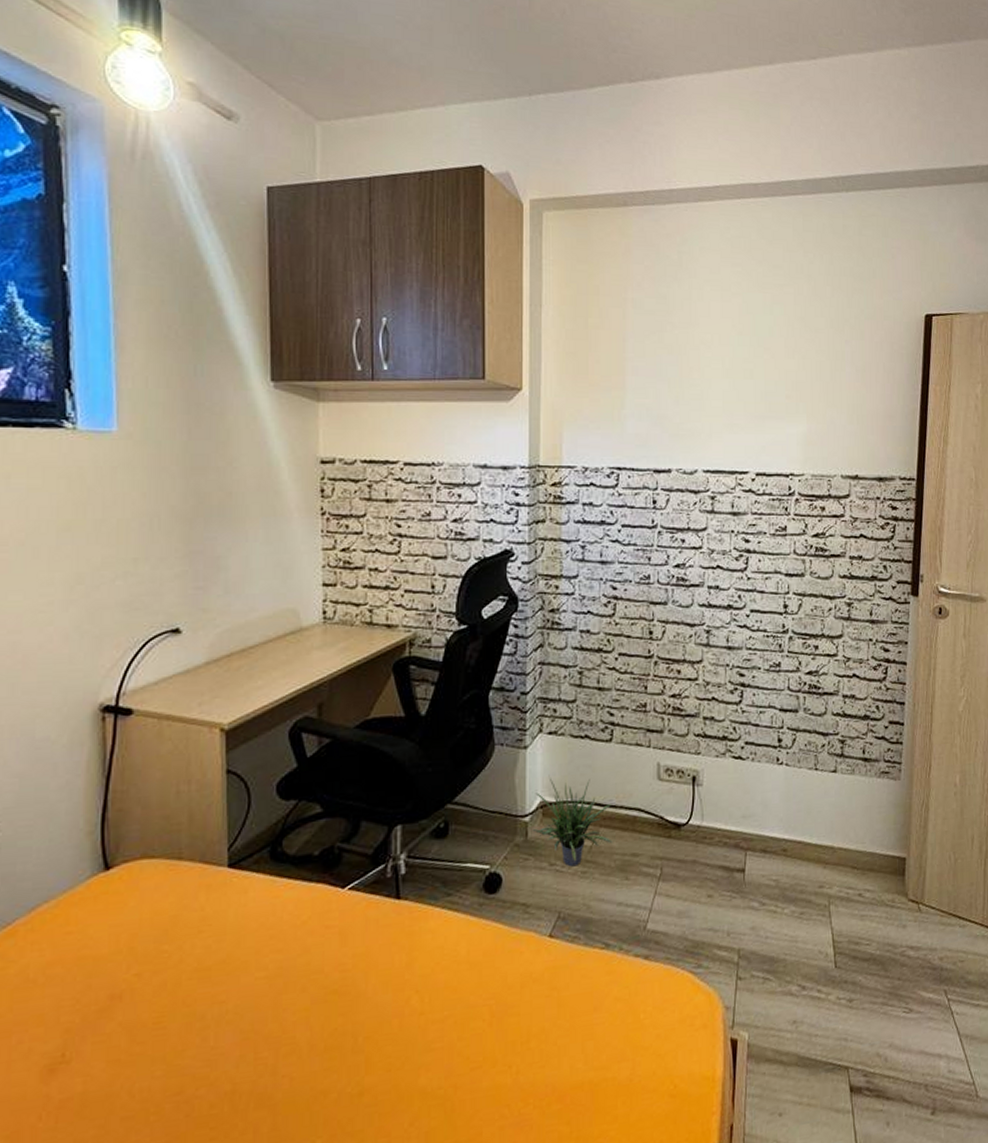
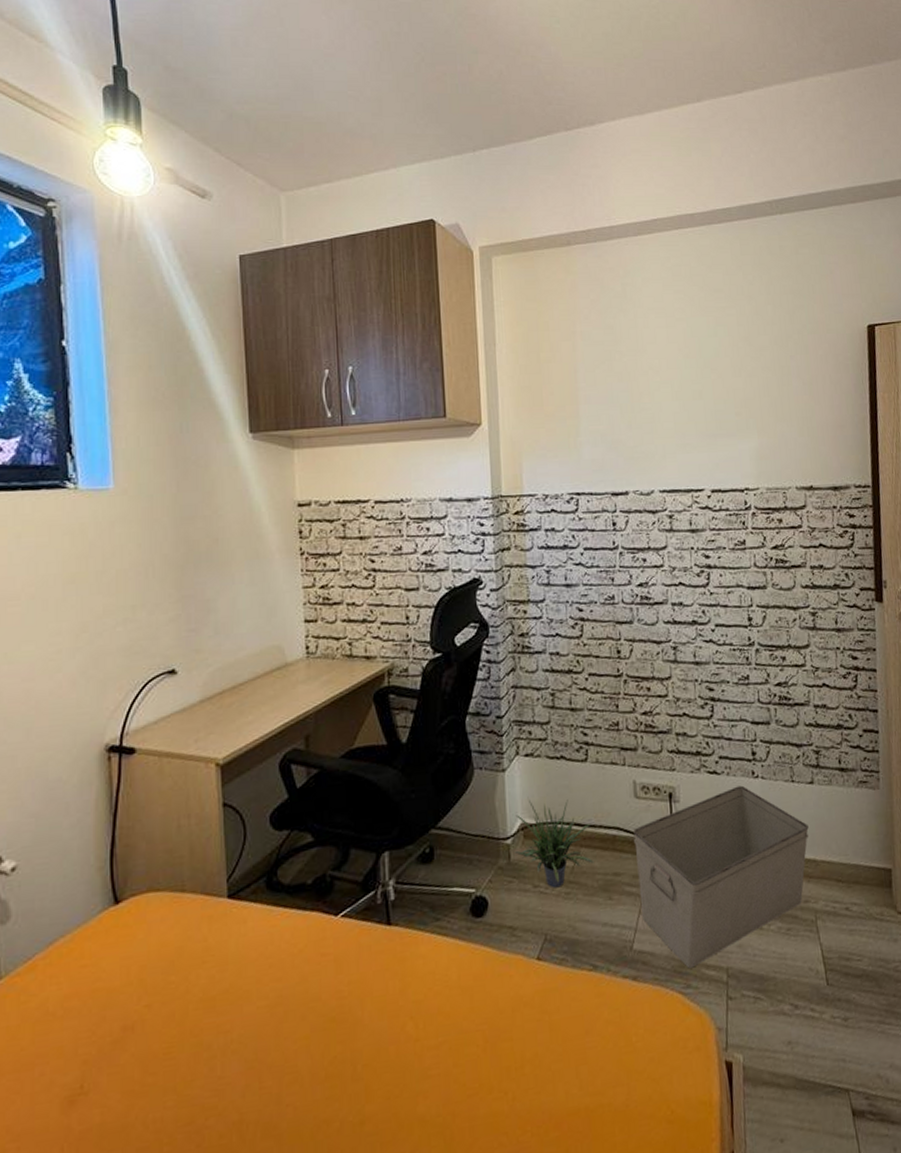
storage bin: none [654,771,829,949] -> present [633,785,809,969]

